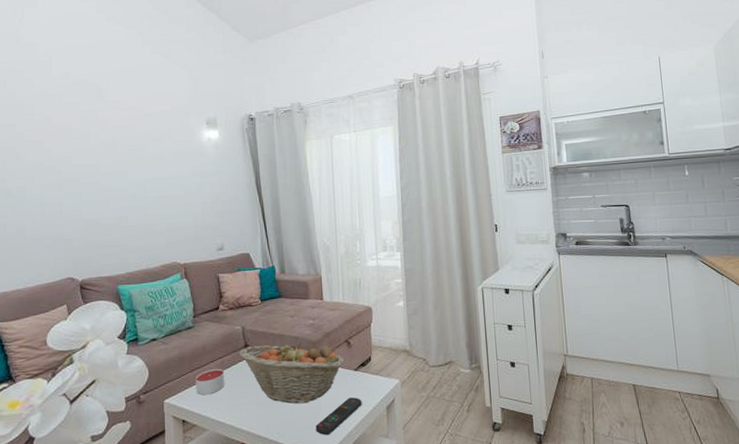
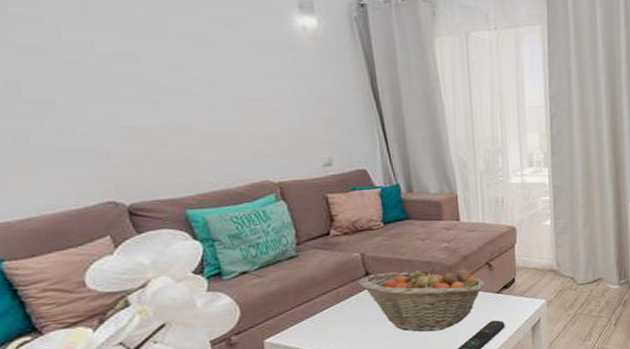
candle: present [196,368,225,396] -> none [304,300,343,331]

